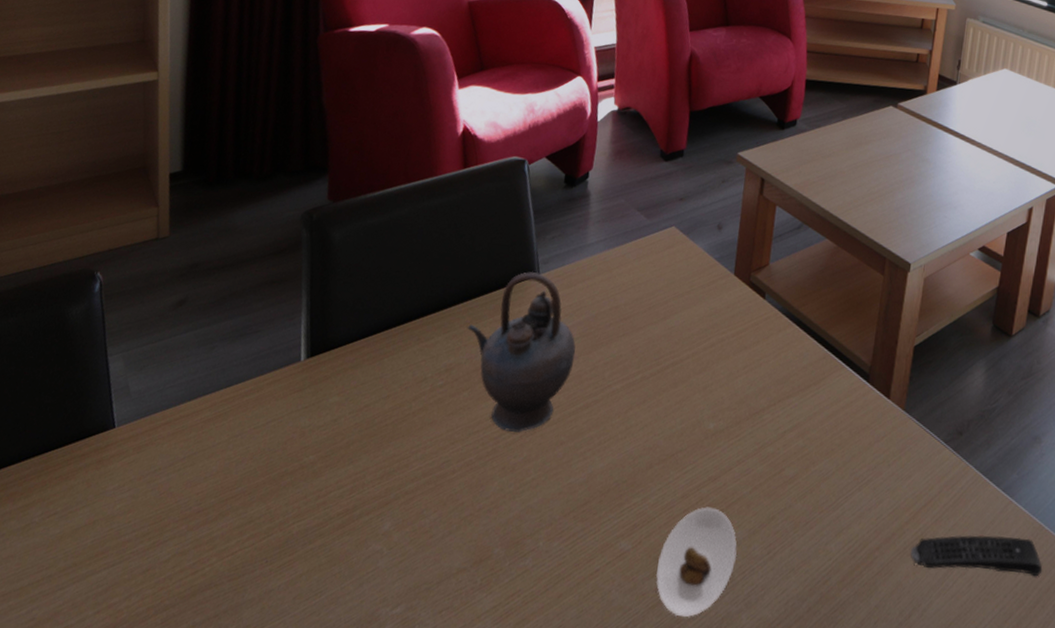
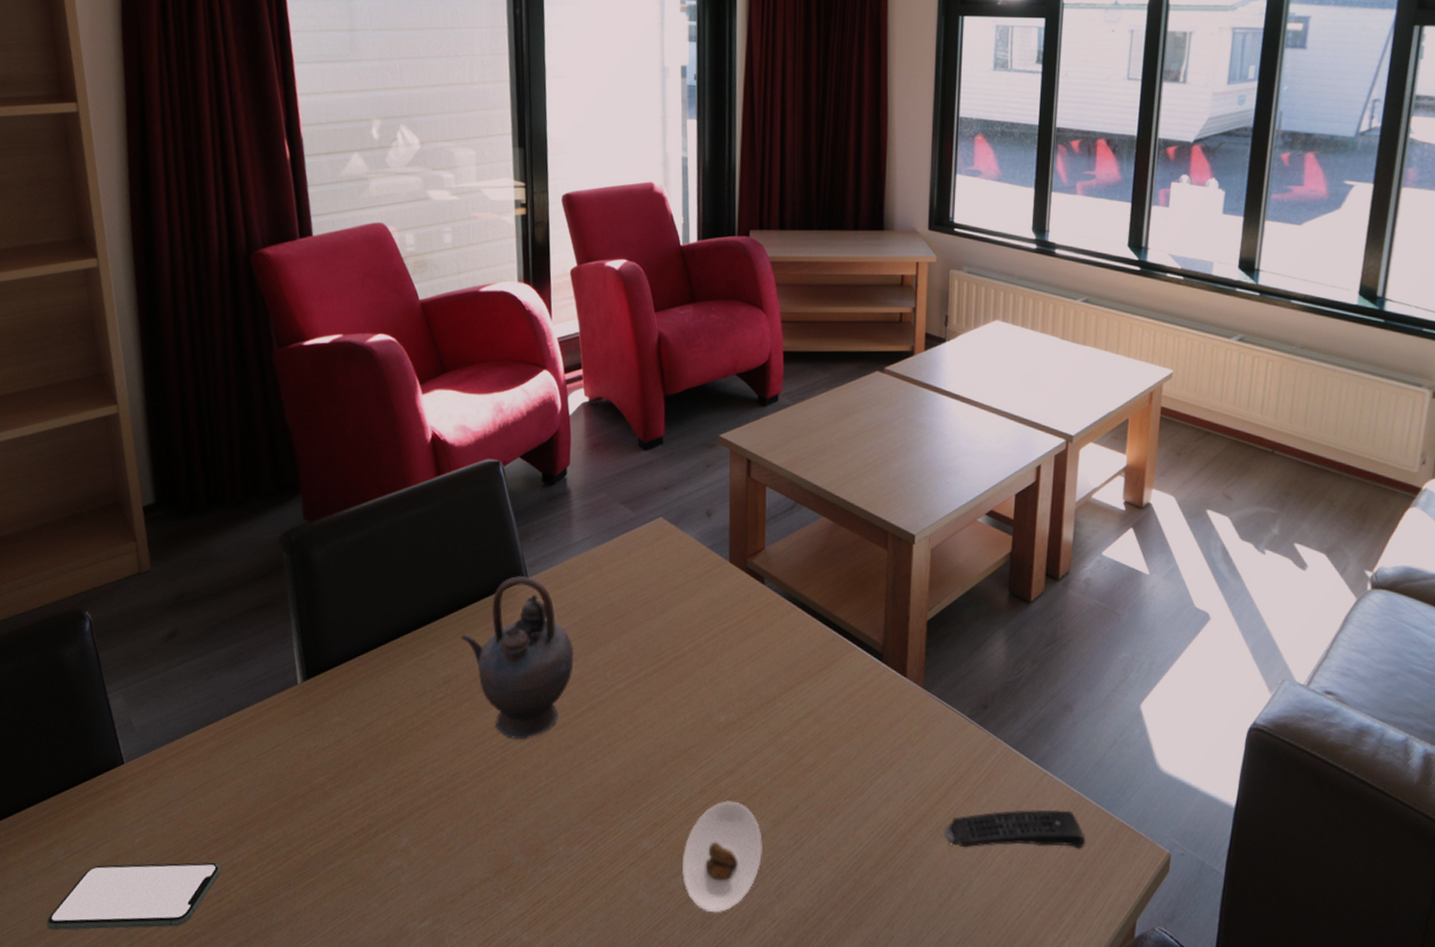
smartphone: none [12,529,199,598] -> present [46,862,221,930]

